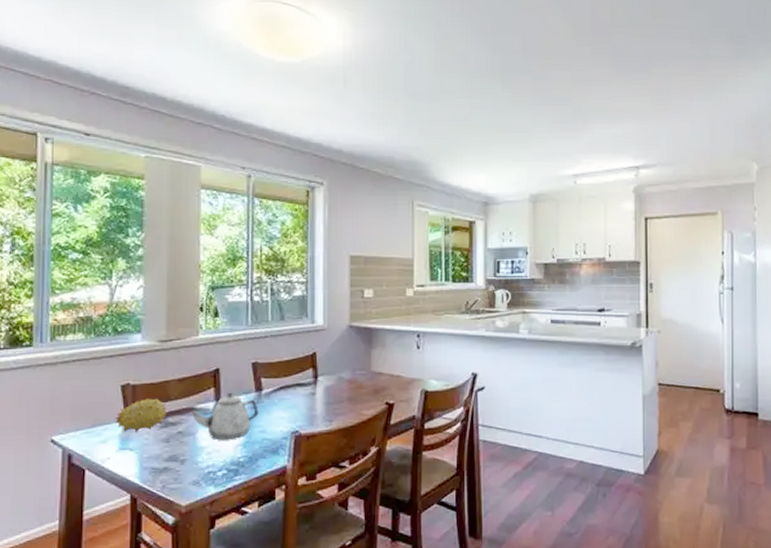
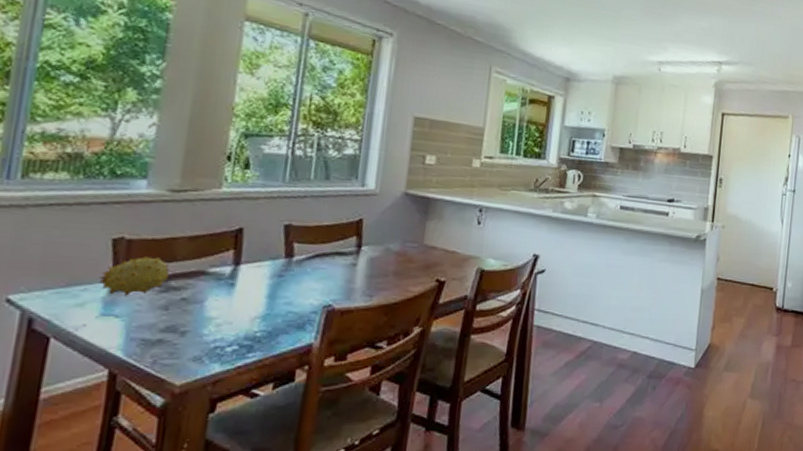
teapot: present [191,392,259,440] -> none [200,256,286,311]

